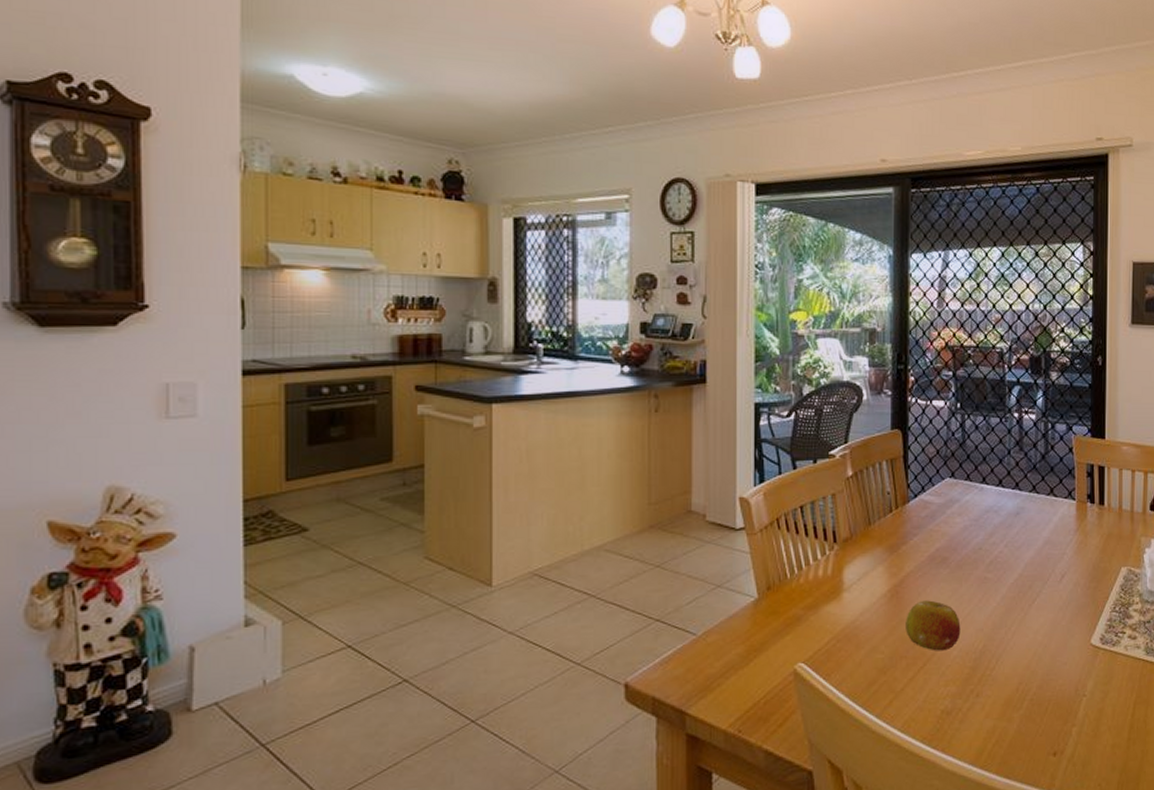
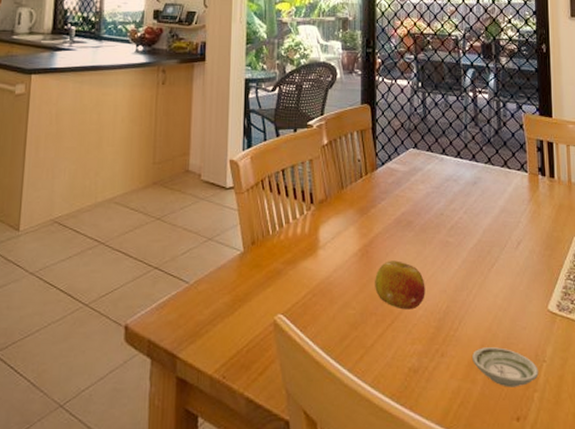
saucer: none [1009,684,1078,724] -> present [472,347,539,388]

